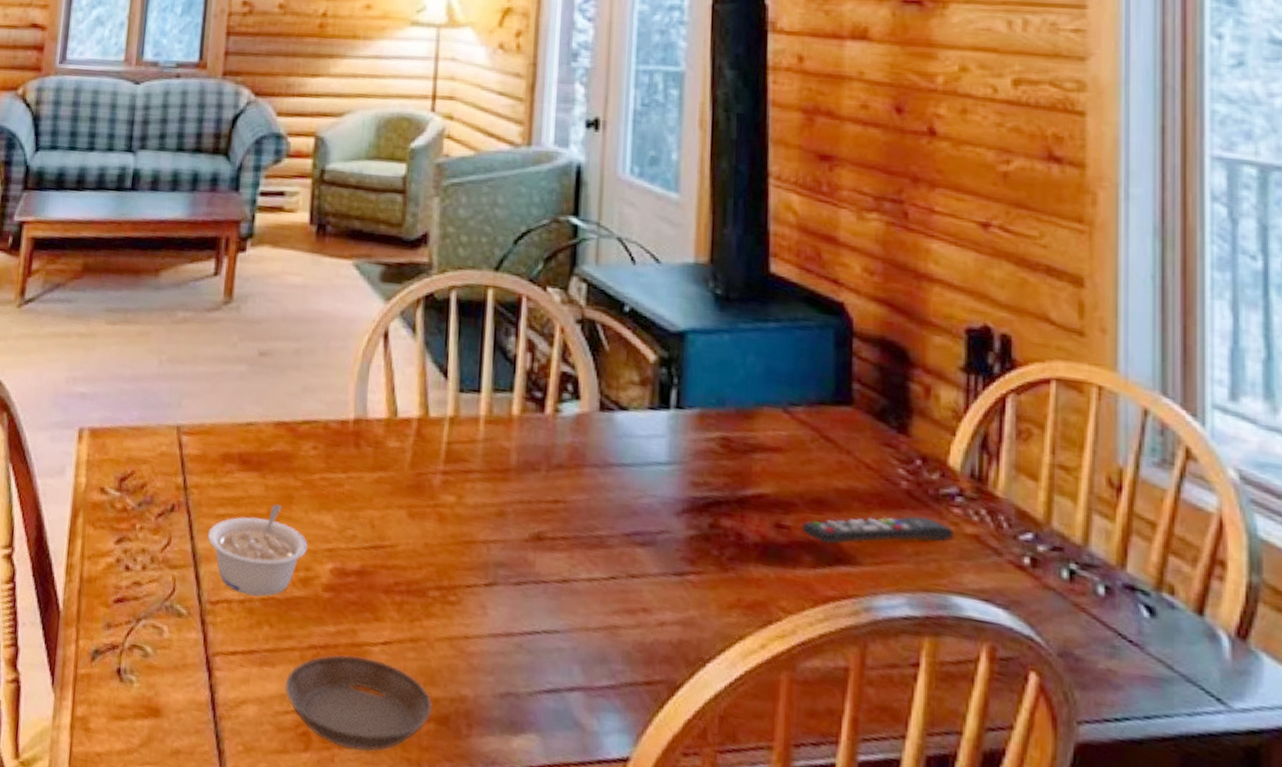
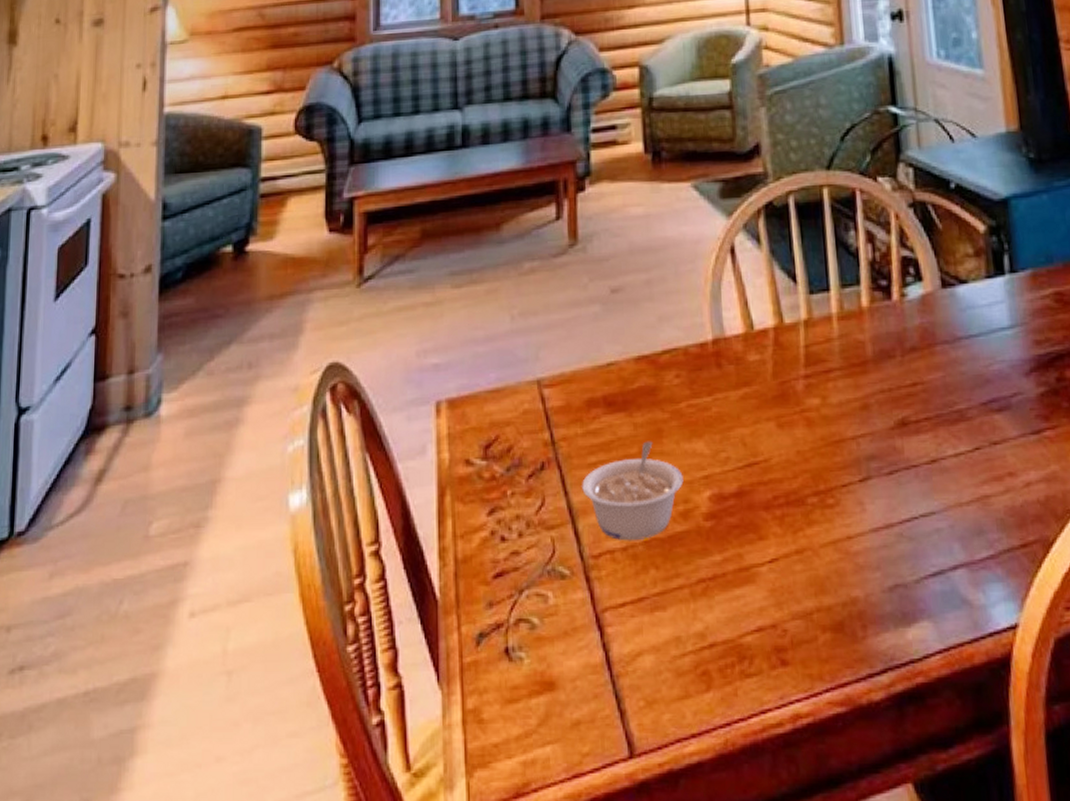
saucer: present [285,654,432,752] -> none [679,580,826,679]

